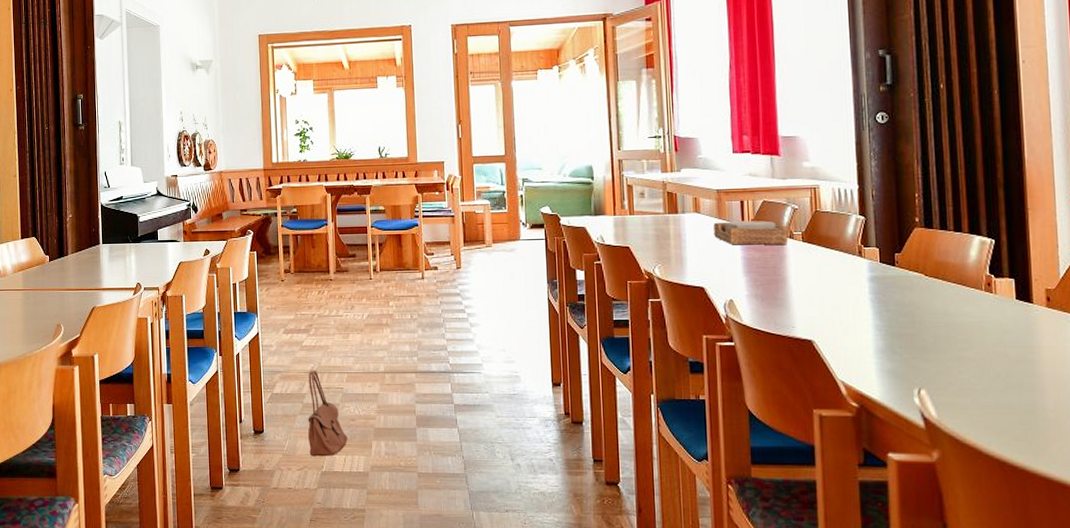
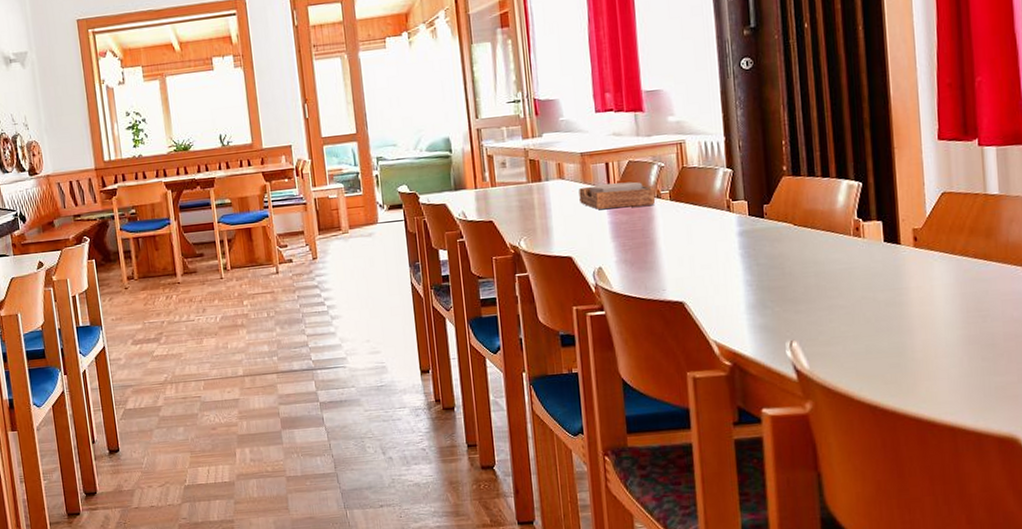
handbag: present [307,370,348,457] -> none [162,380,210,471]

